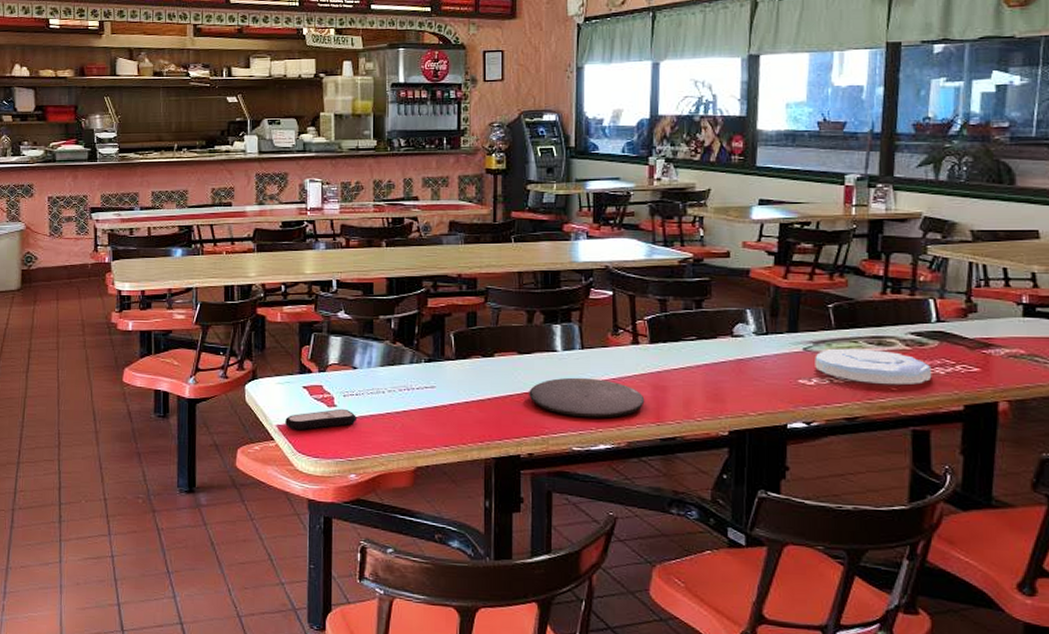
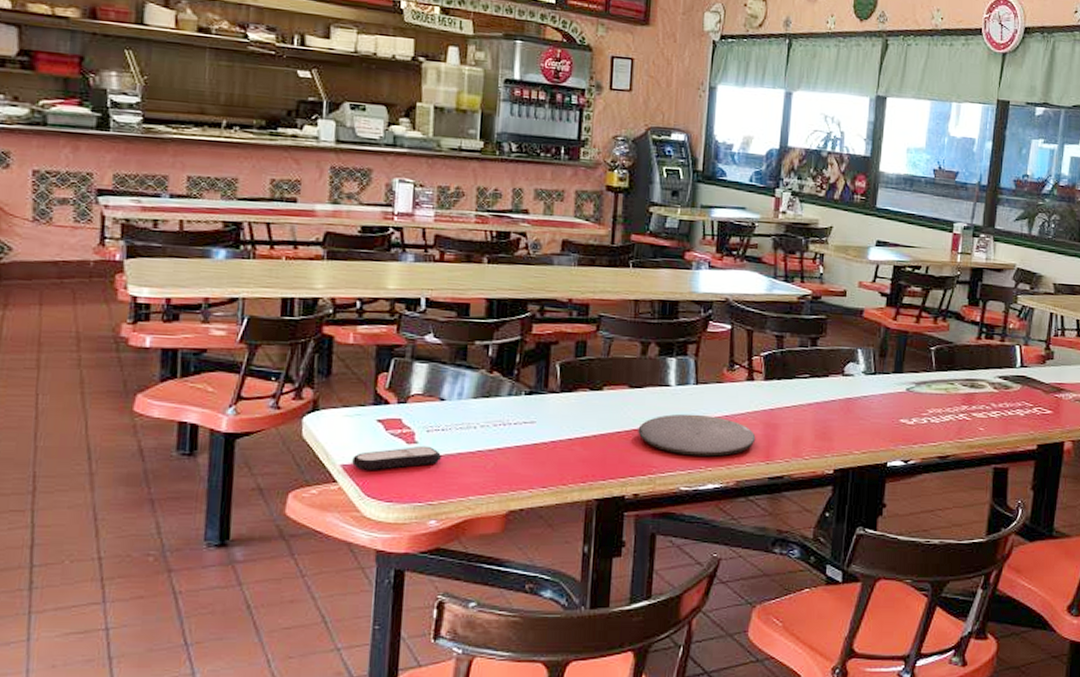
plate: present [815,348,932,385] -> none [915,389,1014,425]

